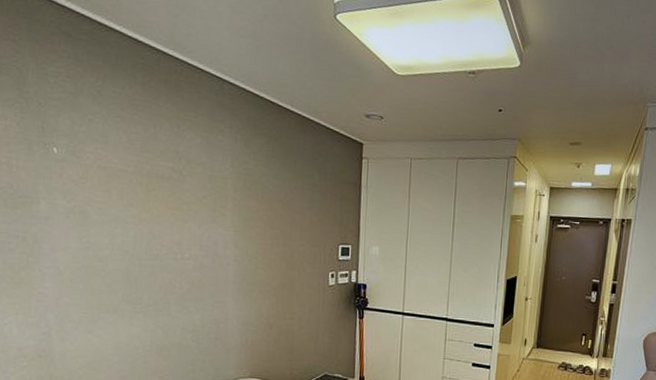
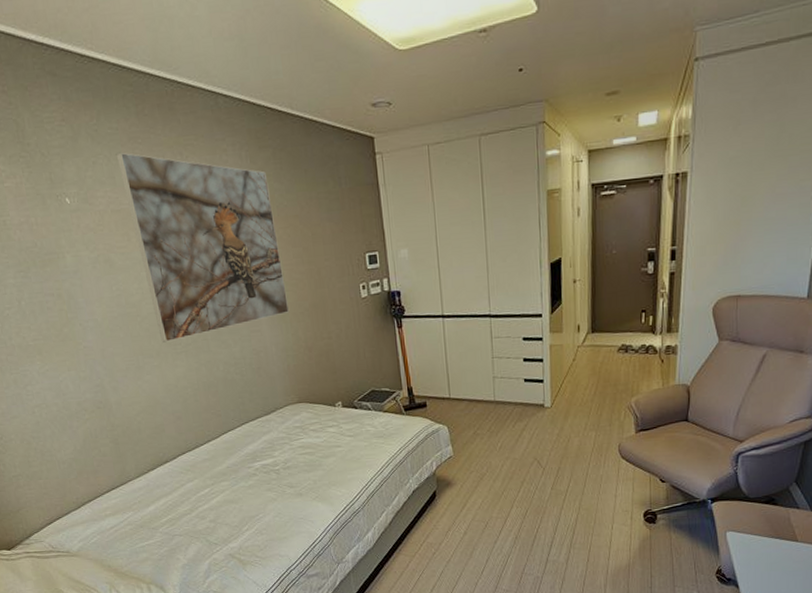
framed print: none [114,115,258,300] -> present [116,152,290,343]

